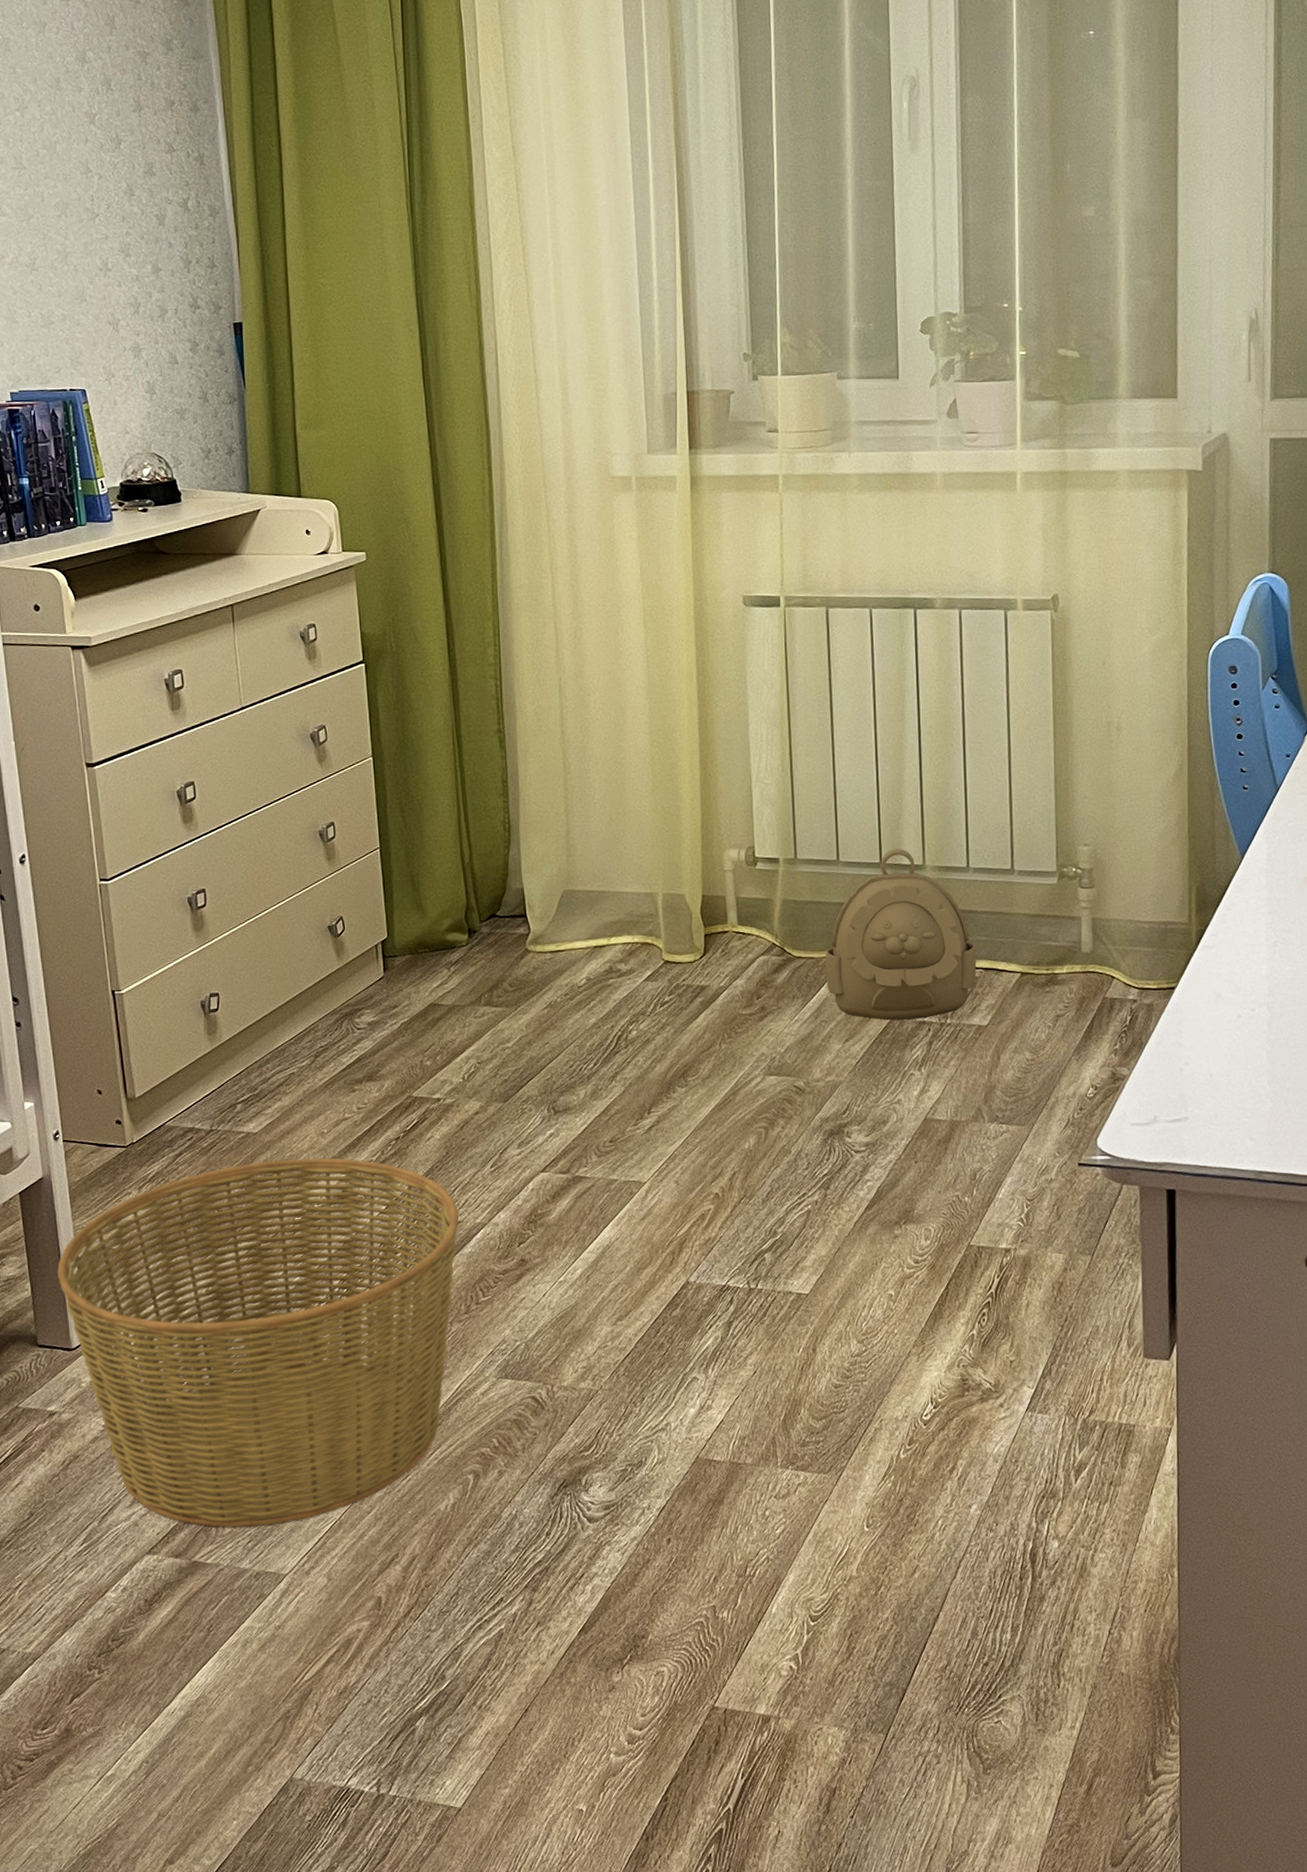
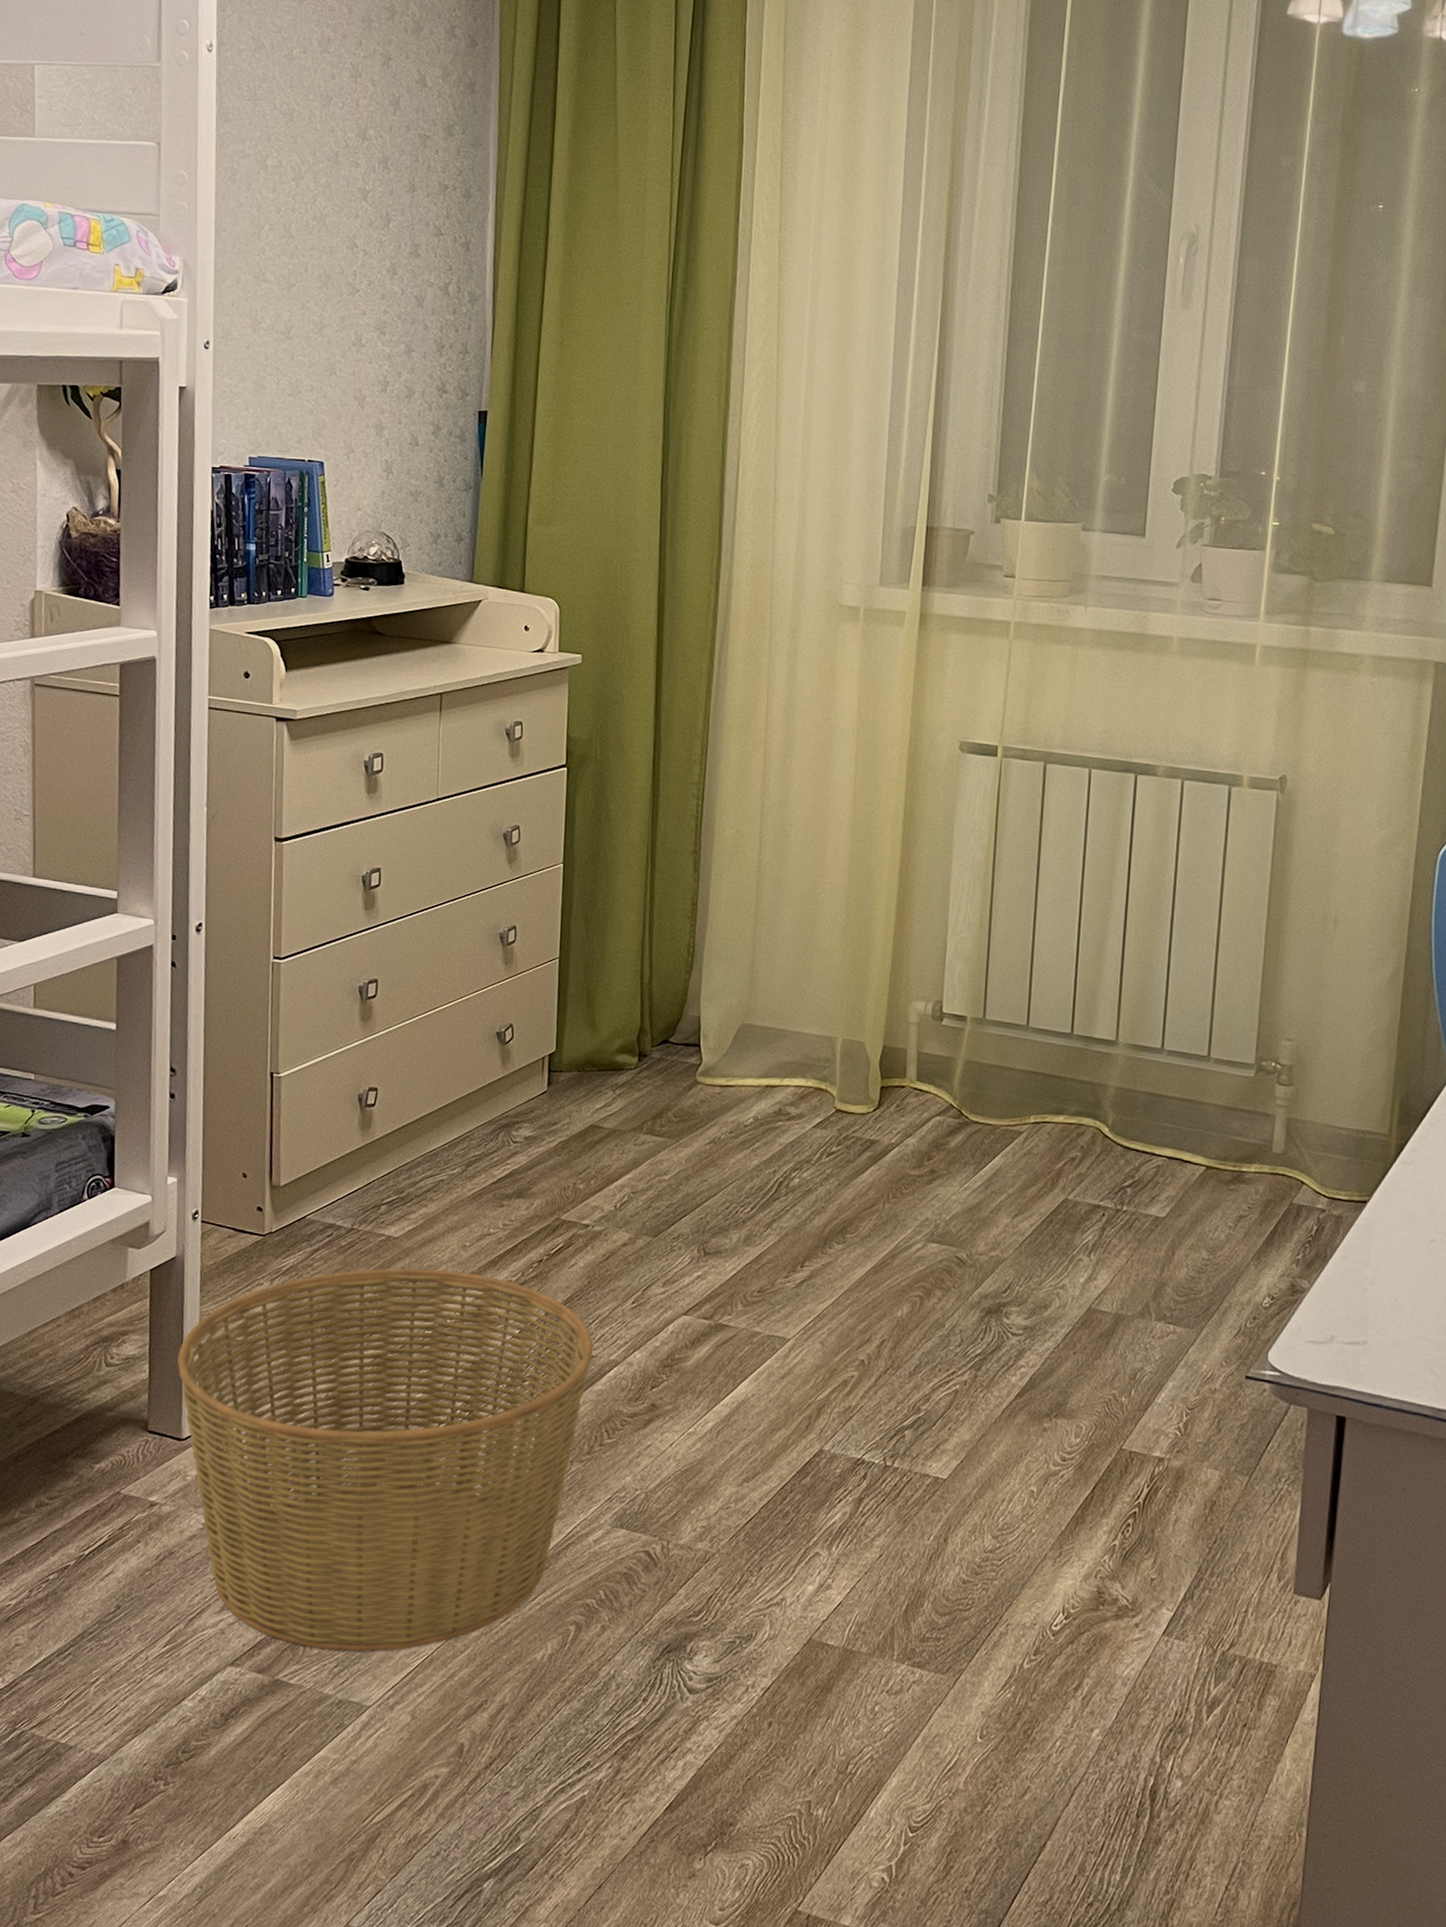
backpack: present [825,848,977,1021] -> none [1001,1020,1162,1202]

